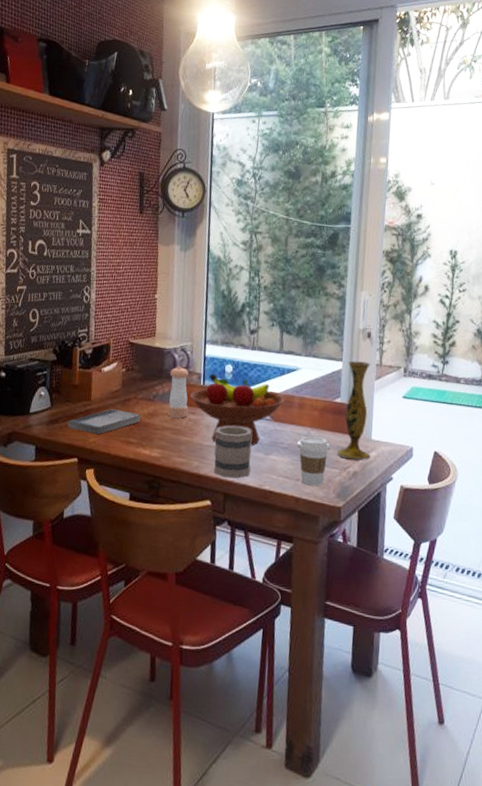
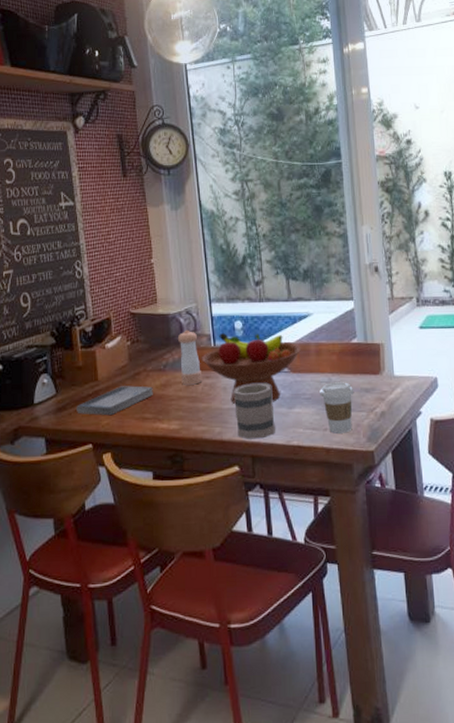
vase: present [337,360,371,460] -> none [359,297,395,400]

